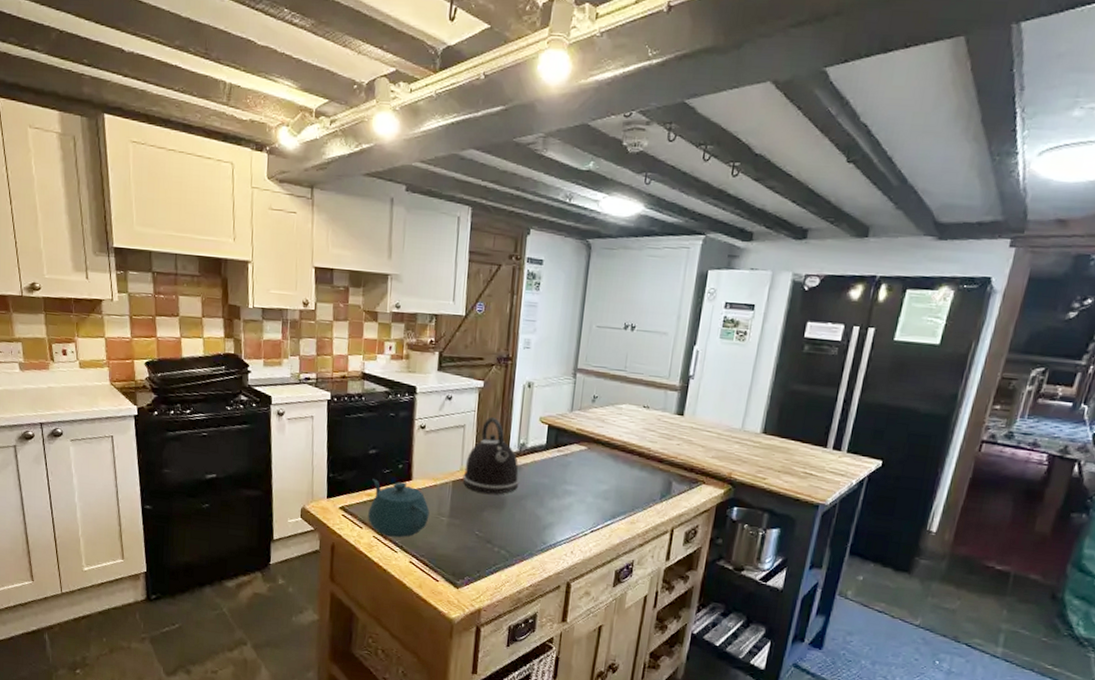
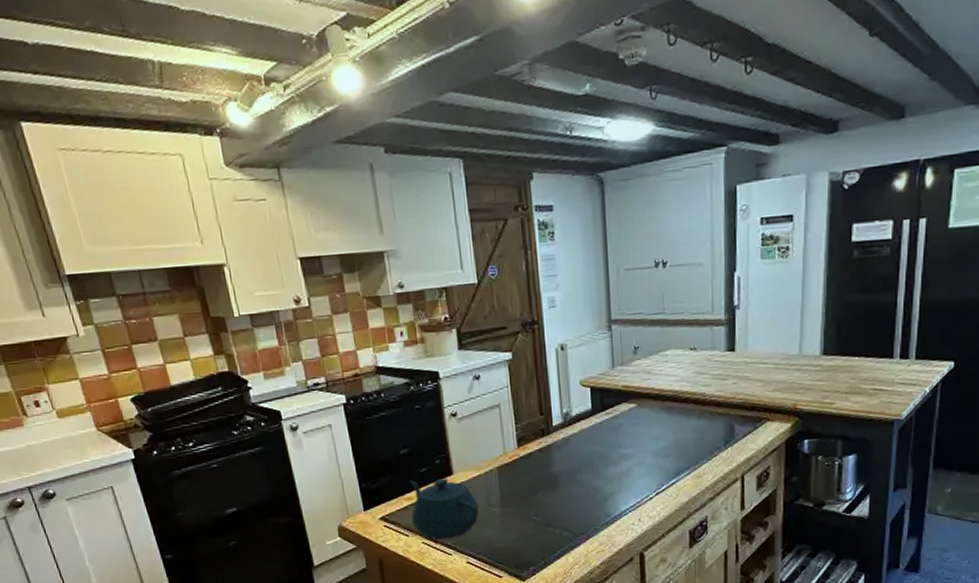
kettle: present [463,416,519,494] -> none [507,389,570,474]

